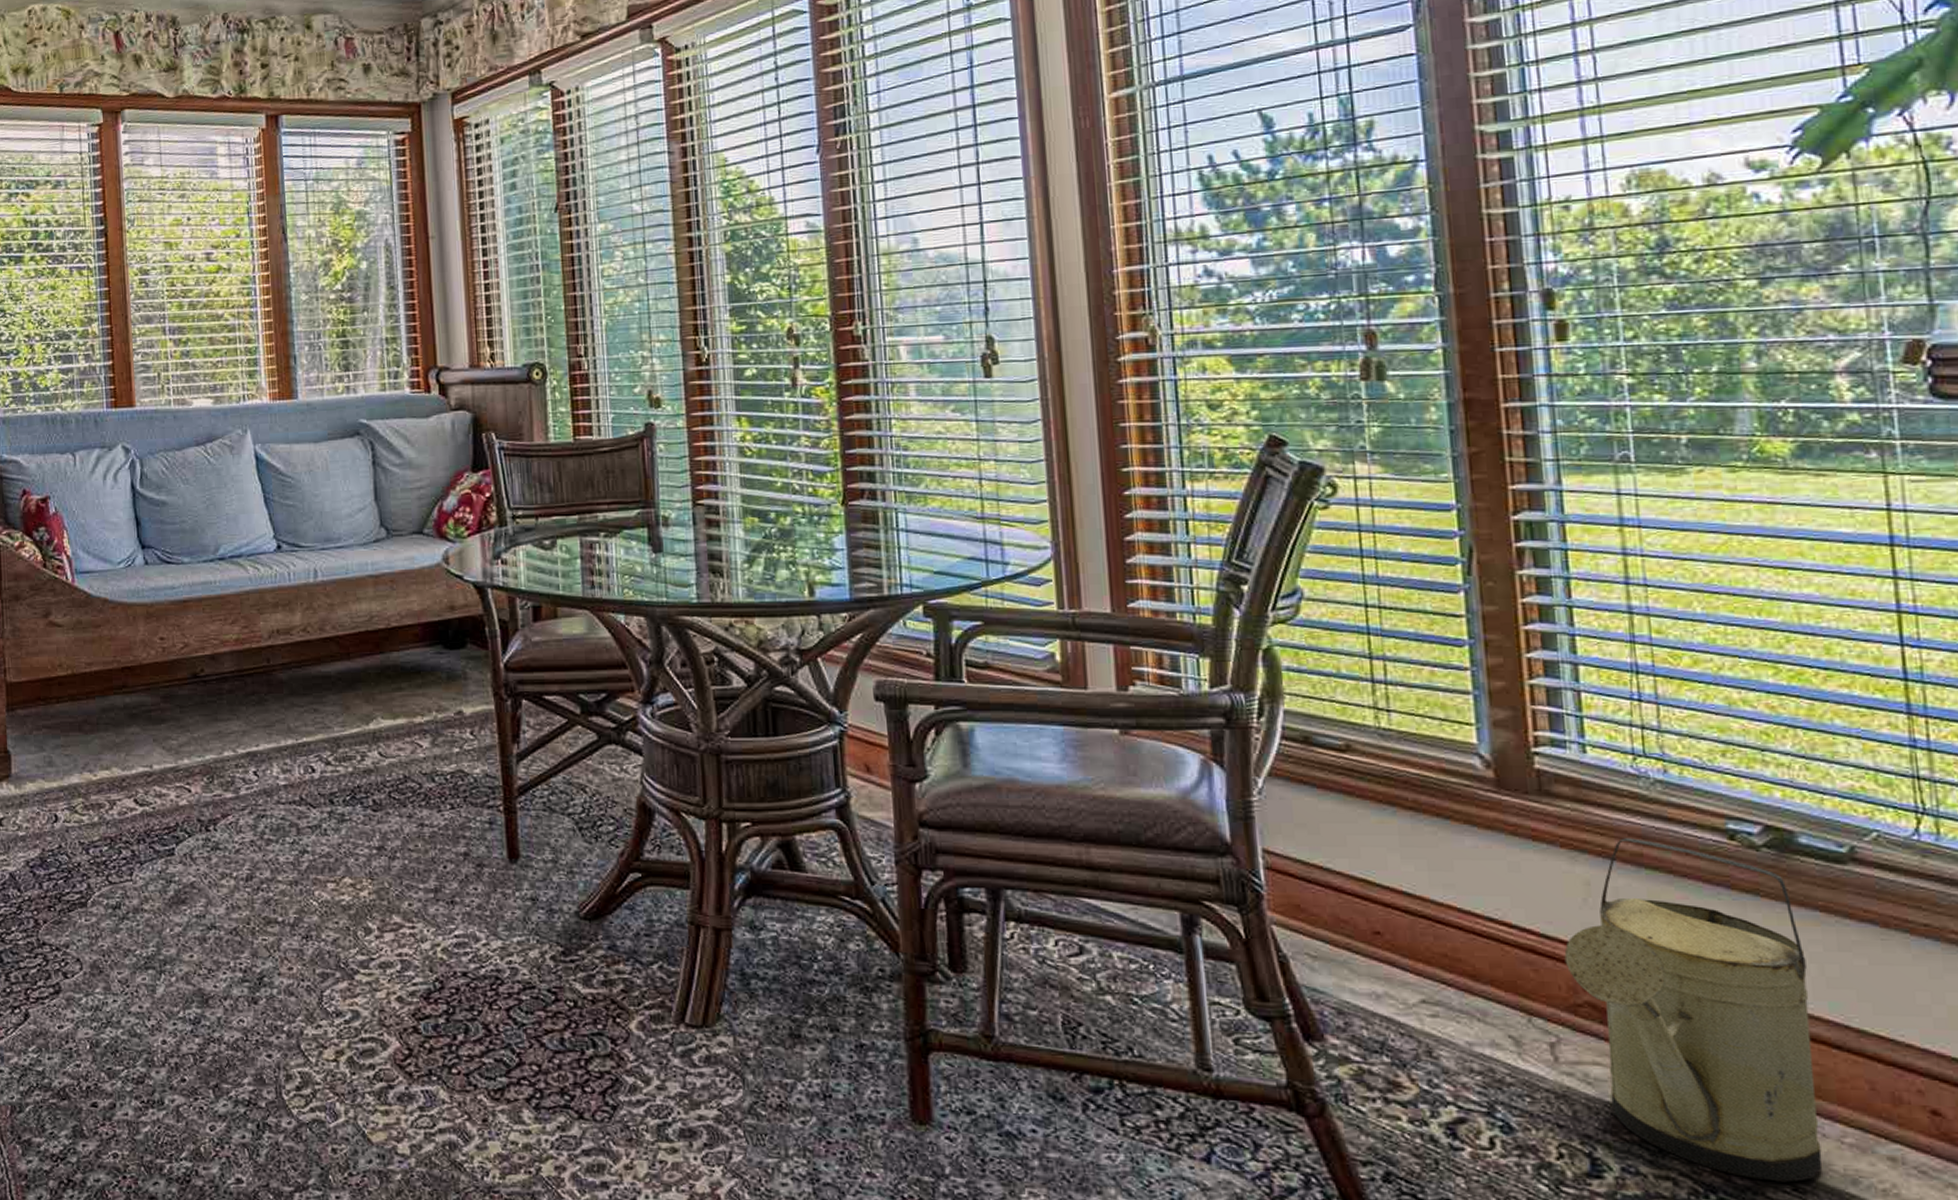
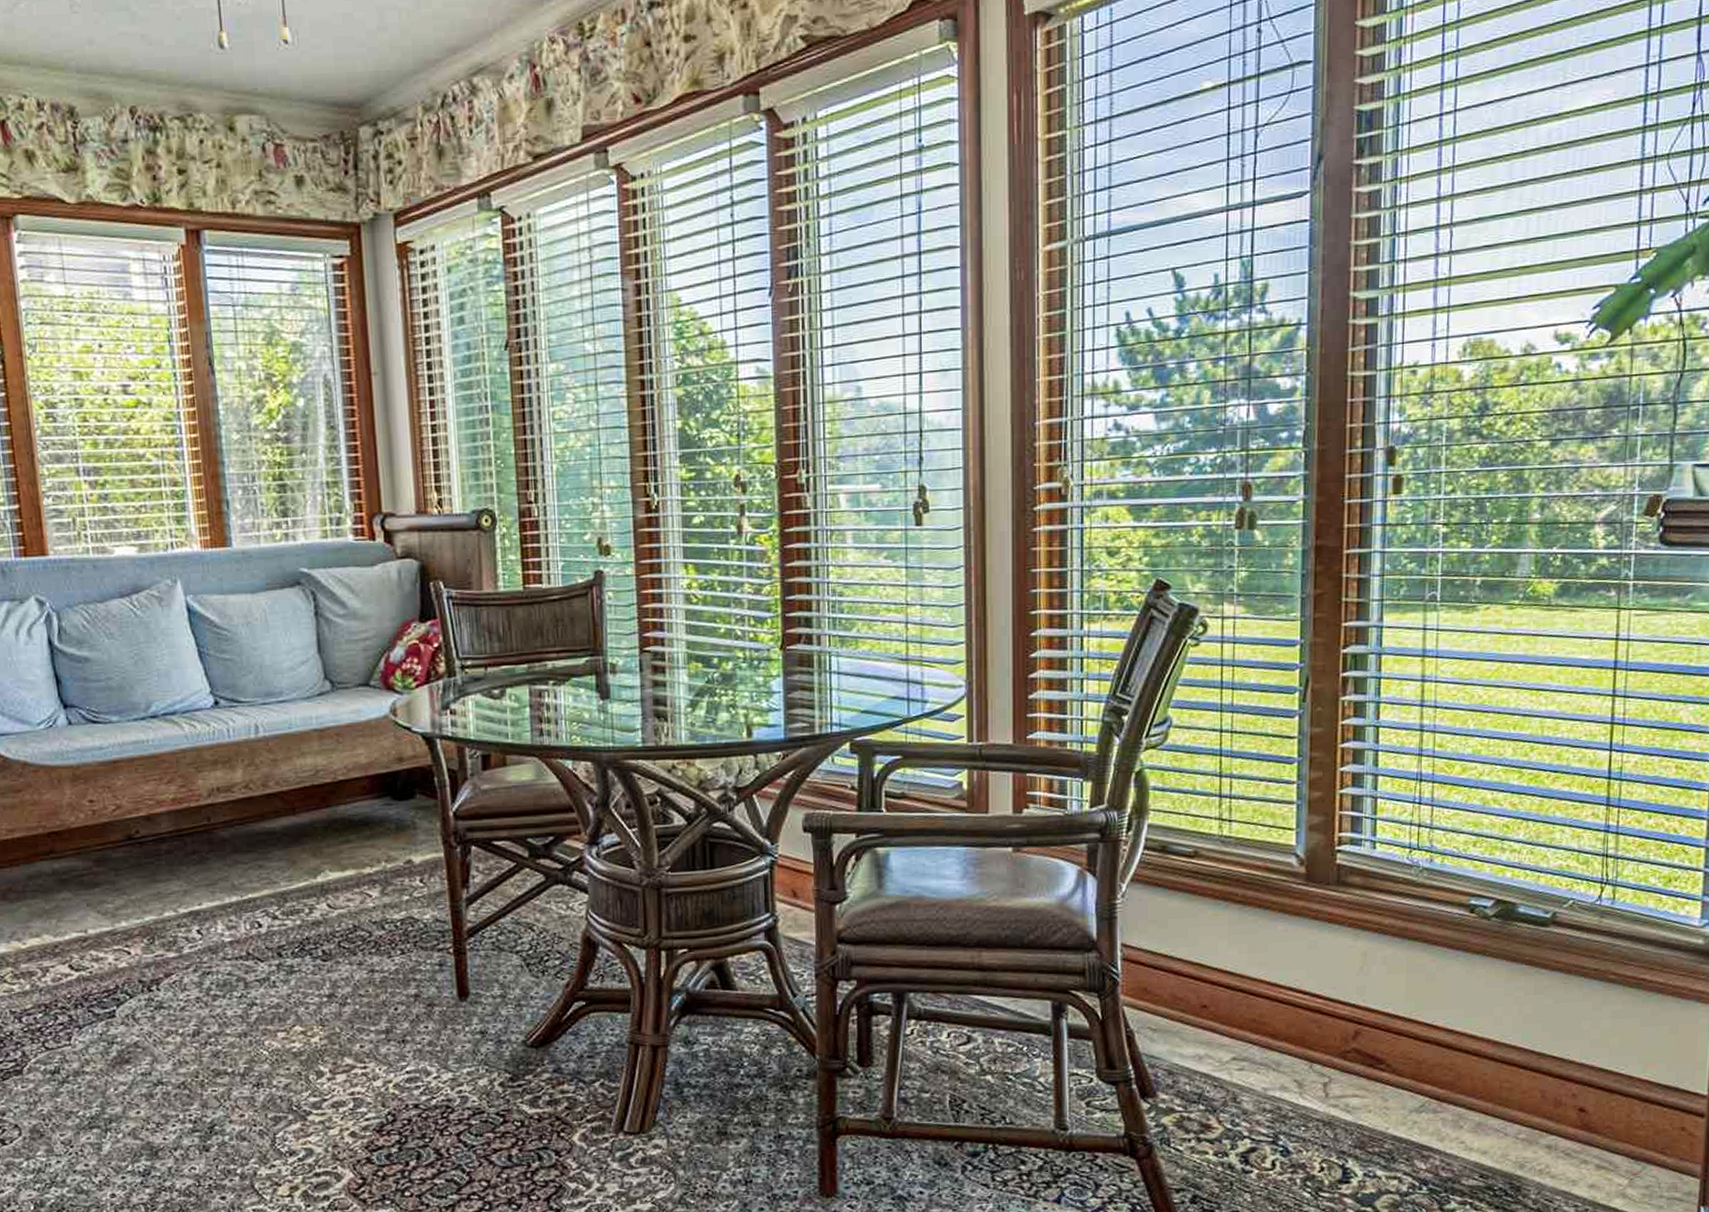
watering can: present [1564,838,1823,1182] -> none [1341,916,1511,1172]

